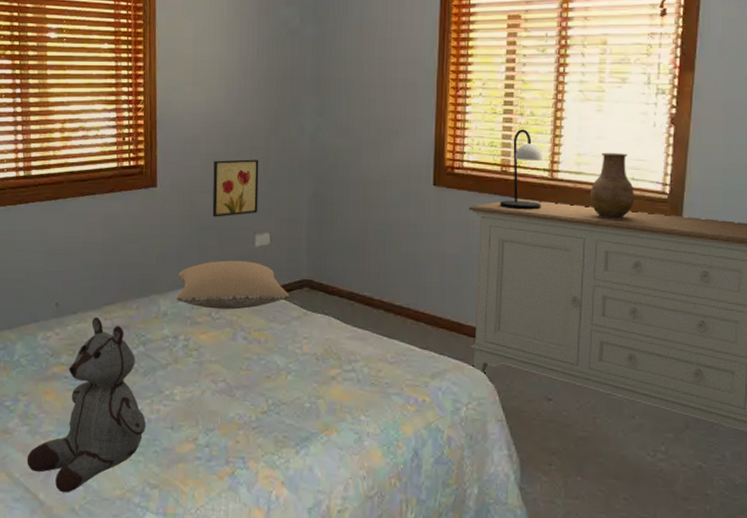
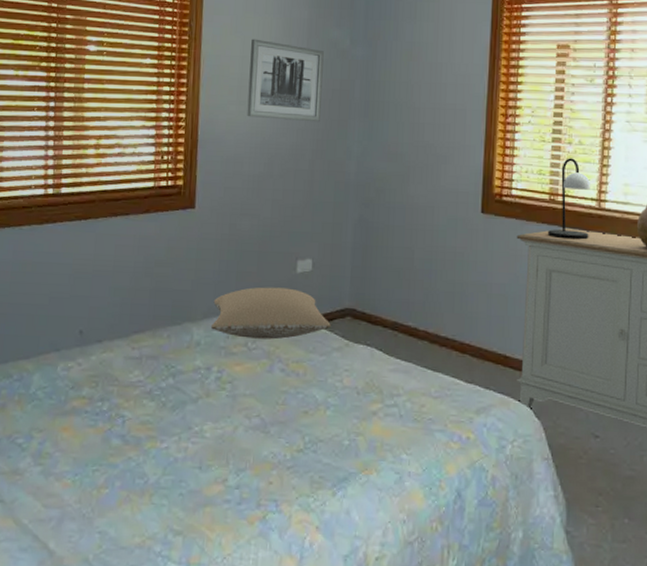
stuffed bear: present [27,316,146,493] -> none [37,345,172,541]
wall art: none [202,20,275,101] -> present [247,39,324,122]
wall art: present [212,159,259,217] -> none [252,181,304,242]

